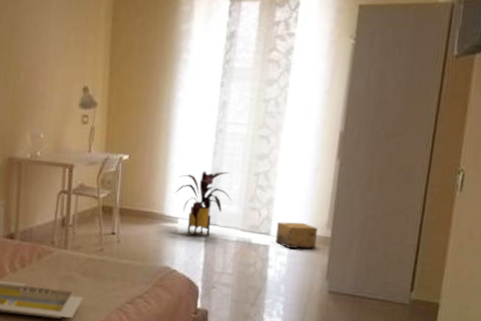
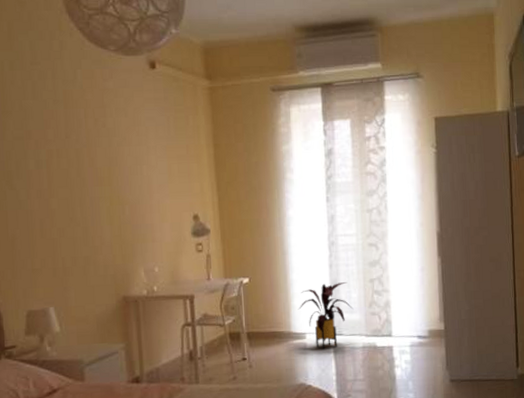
cardboard box: present [276,221,318,249] -> none [396,319,433,346]

